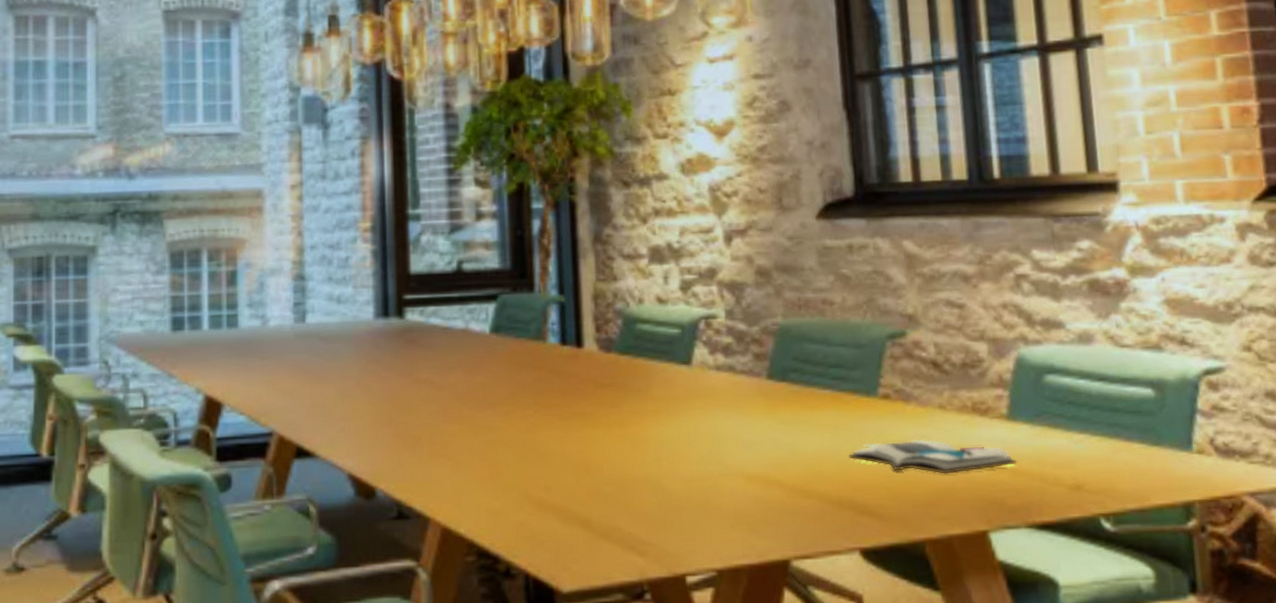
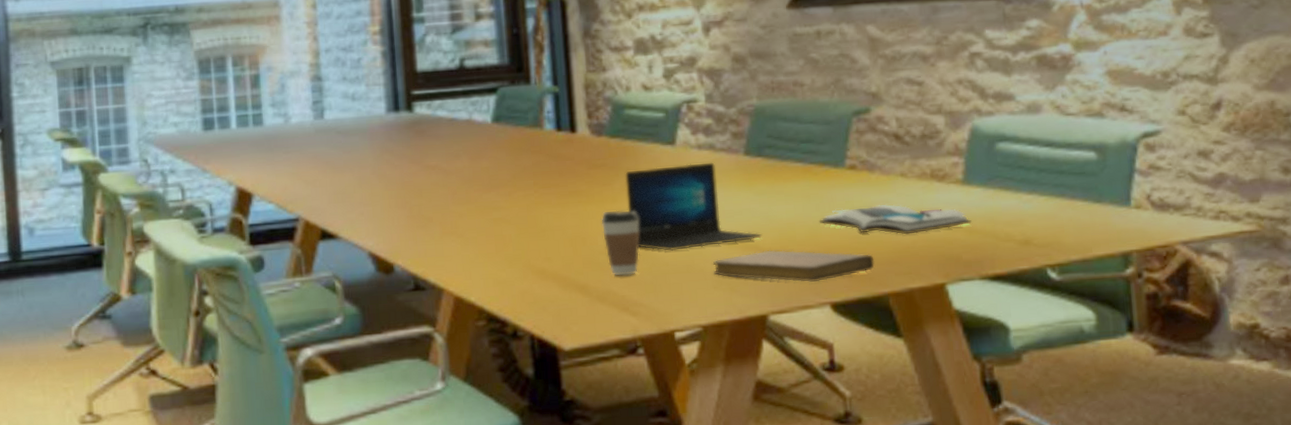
coffee cup: none [607,435,650,510] -> present [601,209,640,276]
laptop: none [635,386,785,484] -> present [625,162,762,251]
notebook: none [730,486,909,525] -> present [713,250,874,282]

